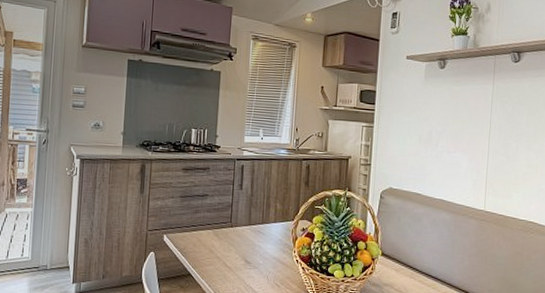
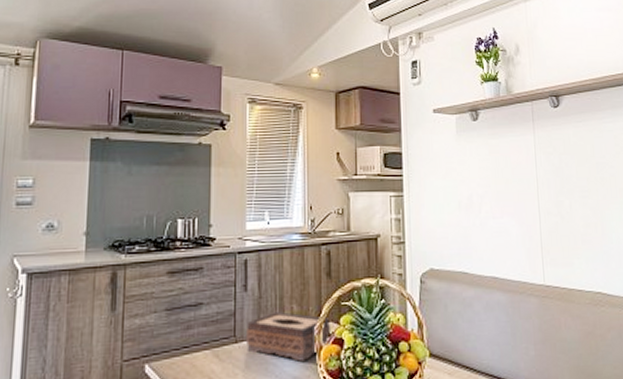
tissue box: none [239,208,306,247] -> present [247,312,332,362]

